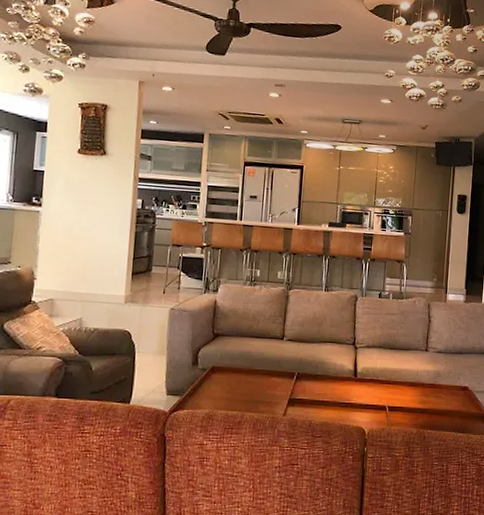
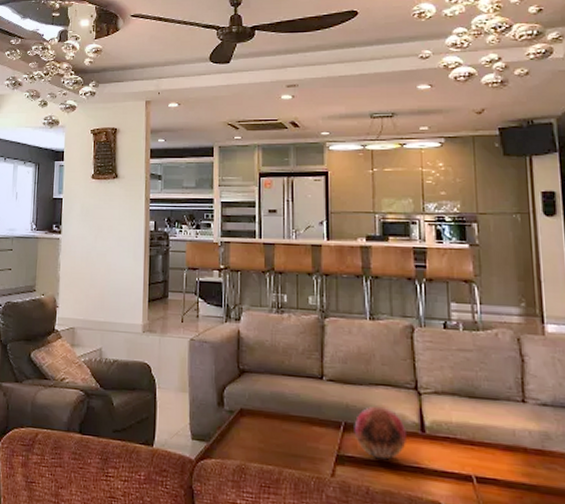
decorative orb: none [304,359,343,399] -> present [354,406,406,460]

